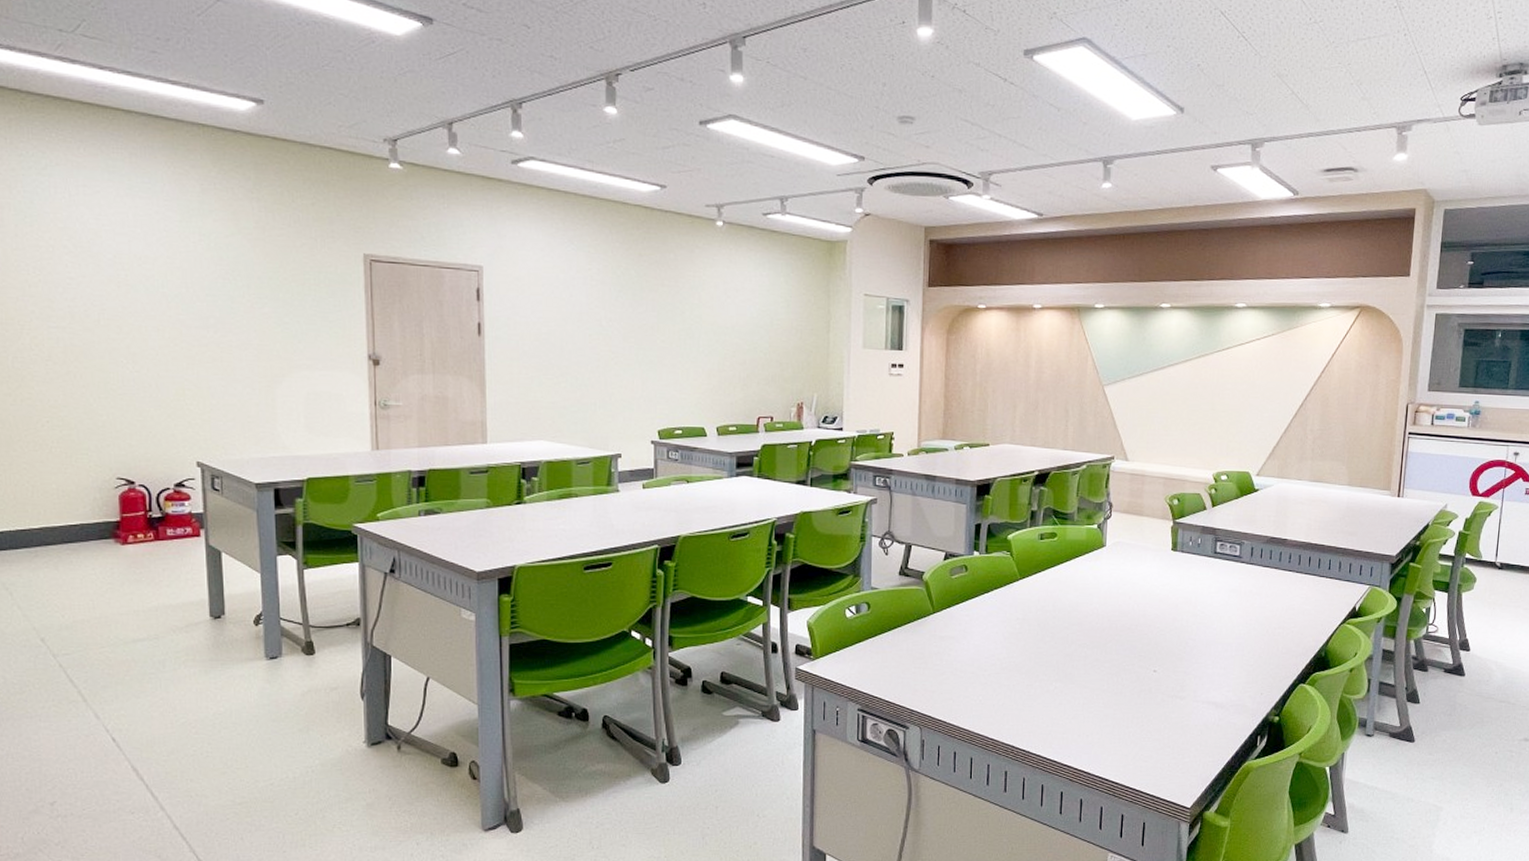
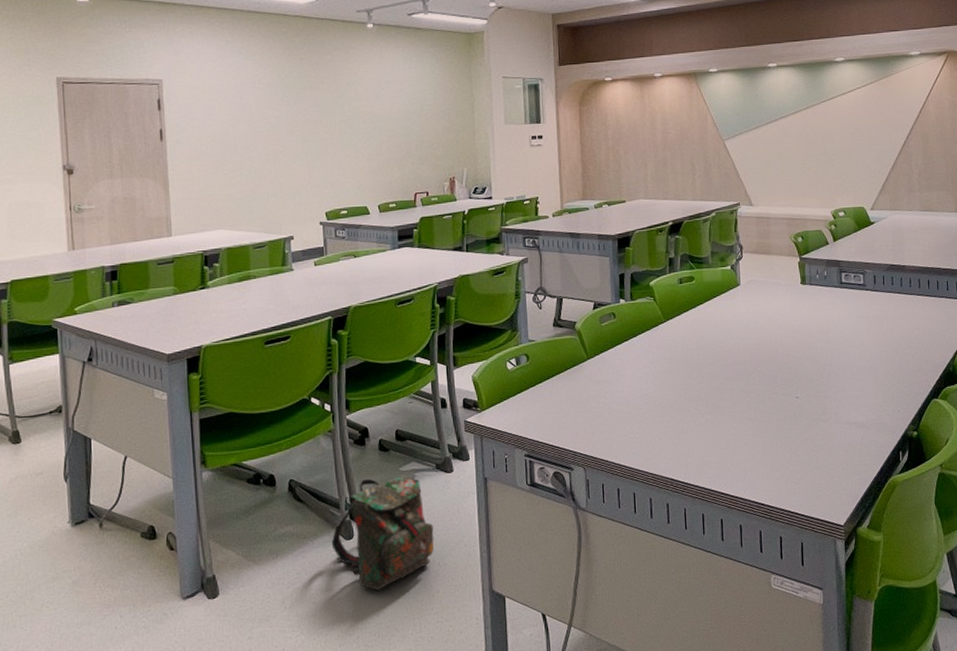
backpack: none [645,719,755,837] -> present [331,474,435,591]

